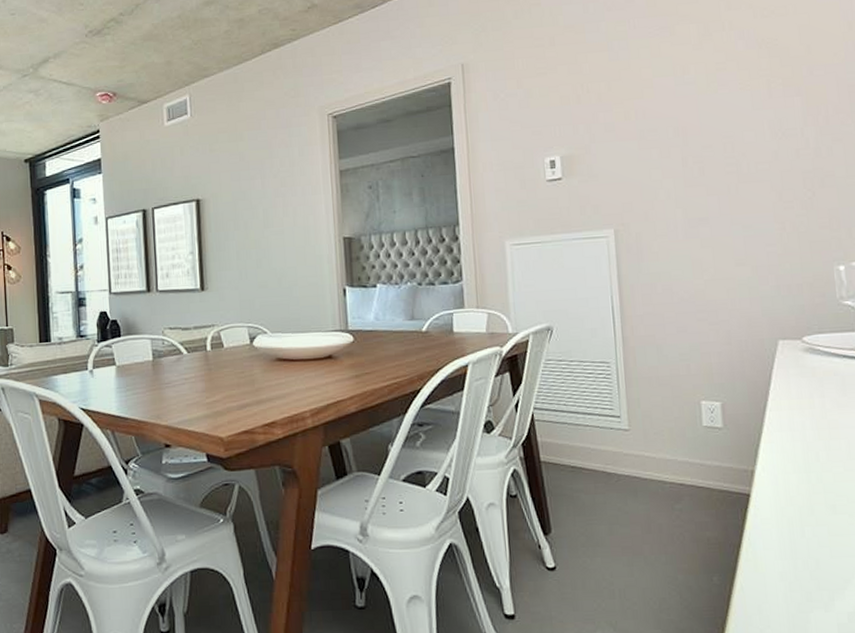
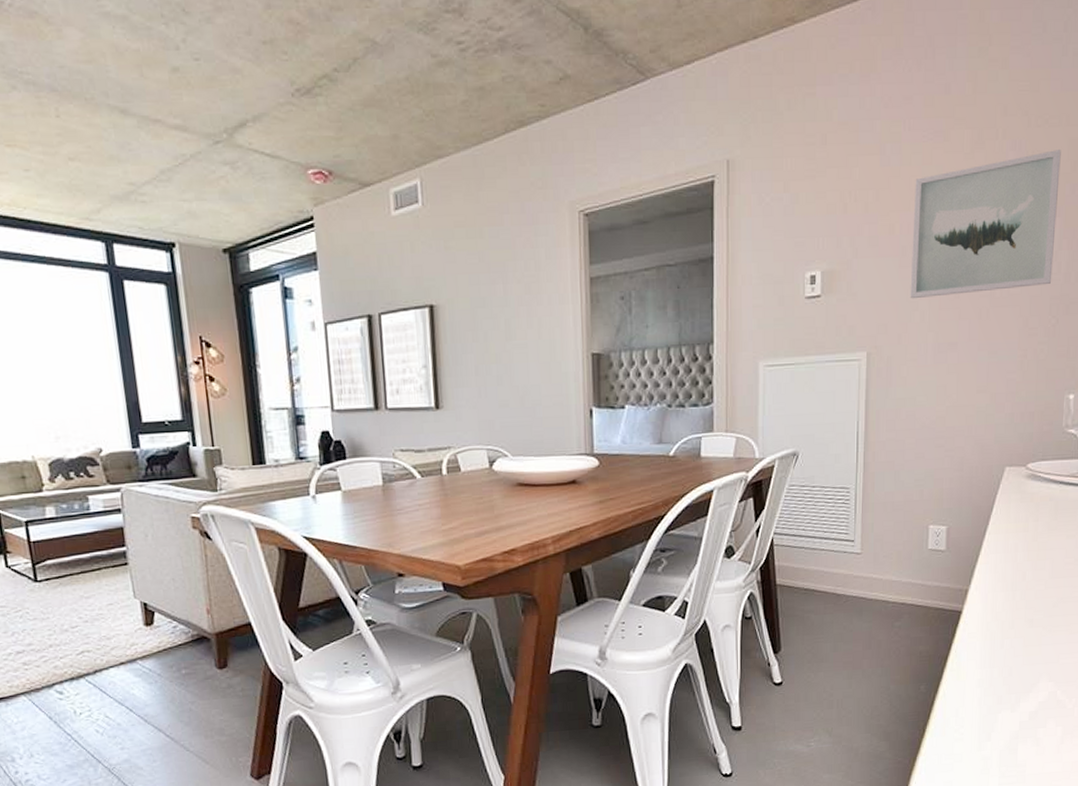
wall art: none [645,36,802,178] -> present [910,150,1061,299]

